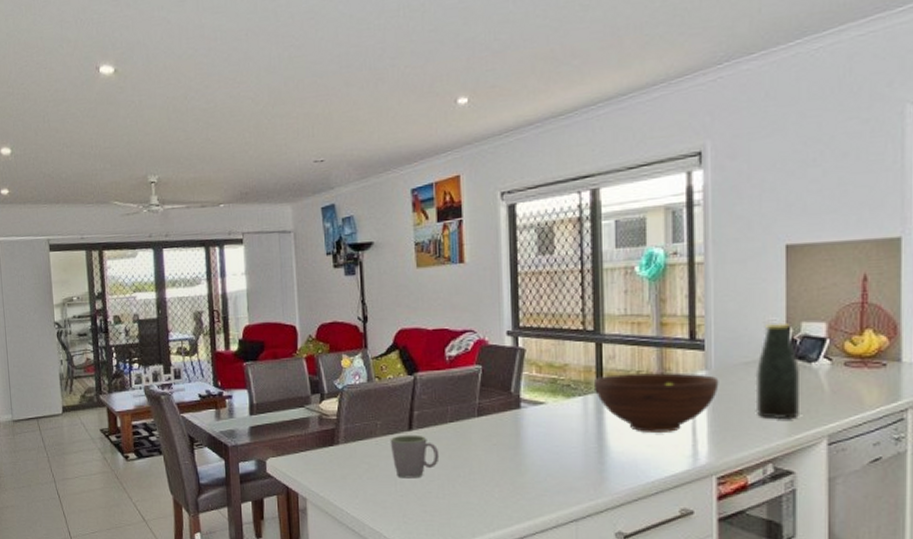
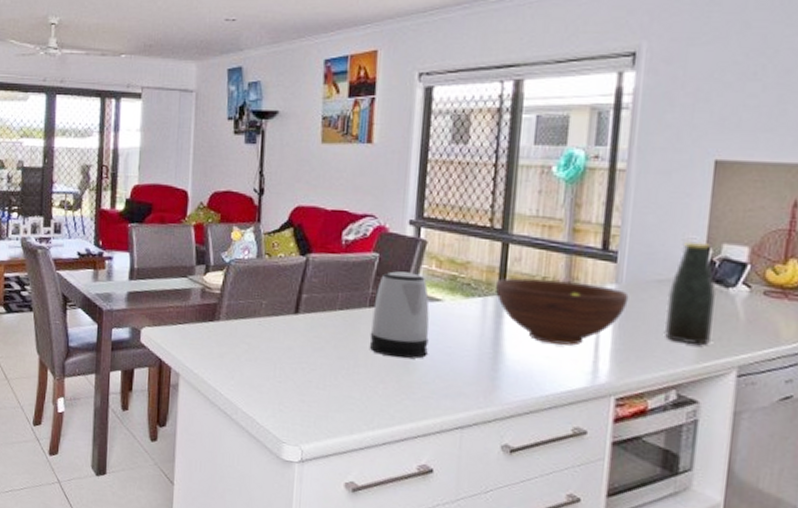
mug: present [390,434,440,479] -> none [273,317,325,365]
kettle: none [481,380,537,462] -> present [369,271,430,359]

